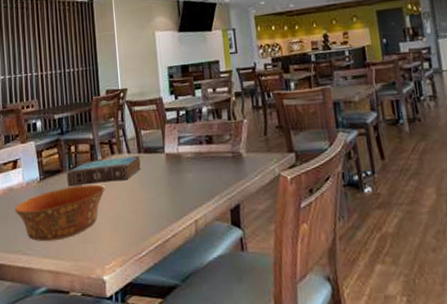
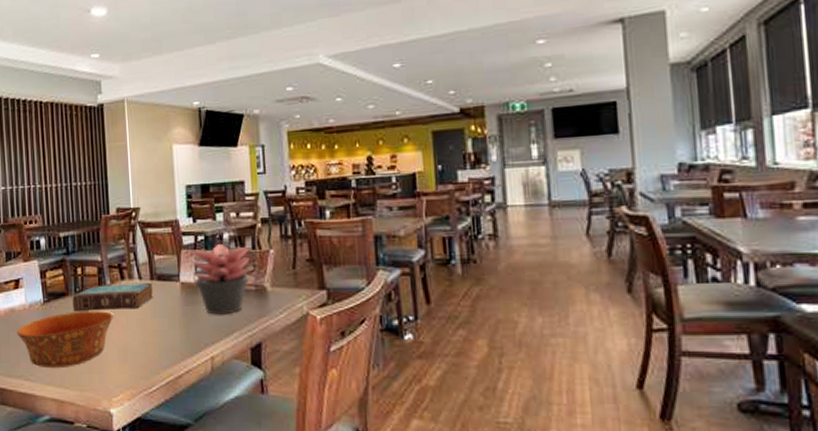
succulent plant: none [174,116,227,182] -> present [192,243,250,315]

